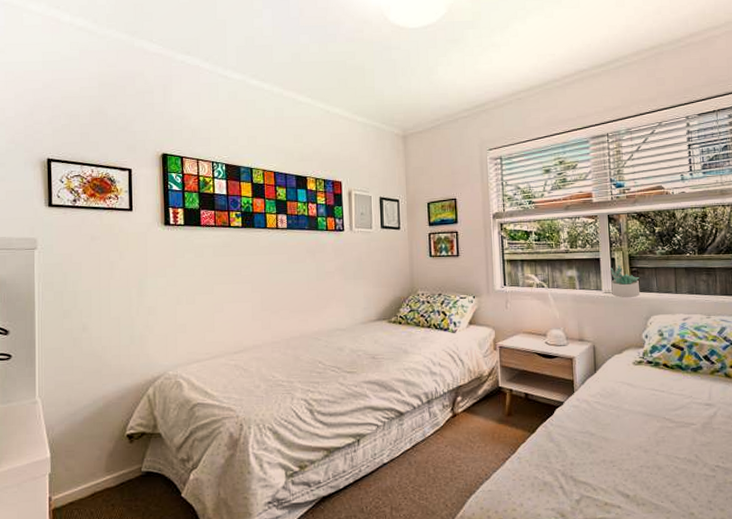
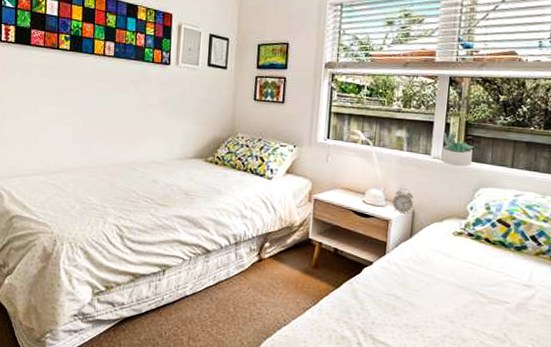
alarm clock: none [573,324,593,350] -> present [392,188,414,214]

